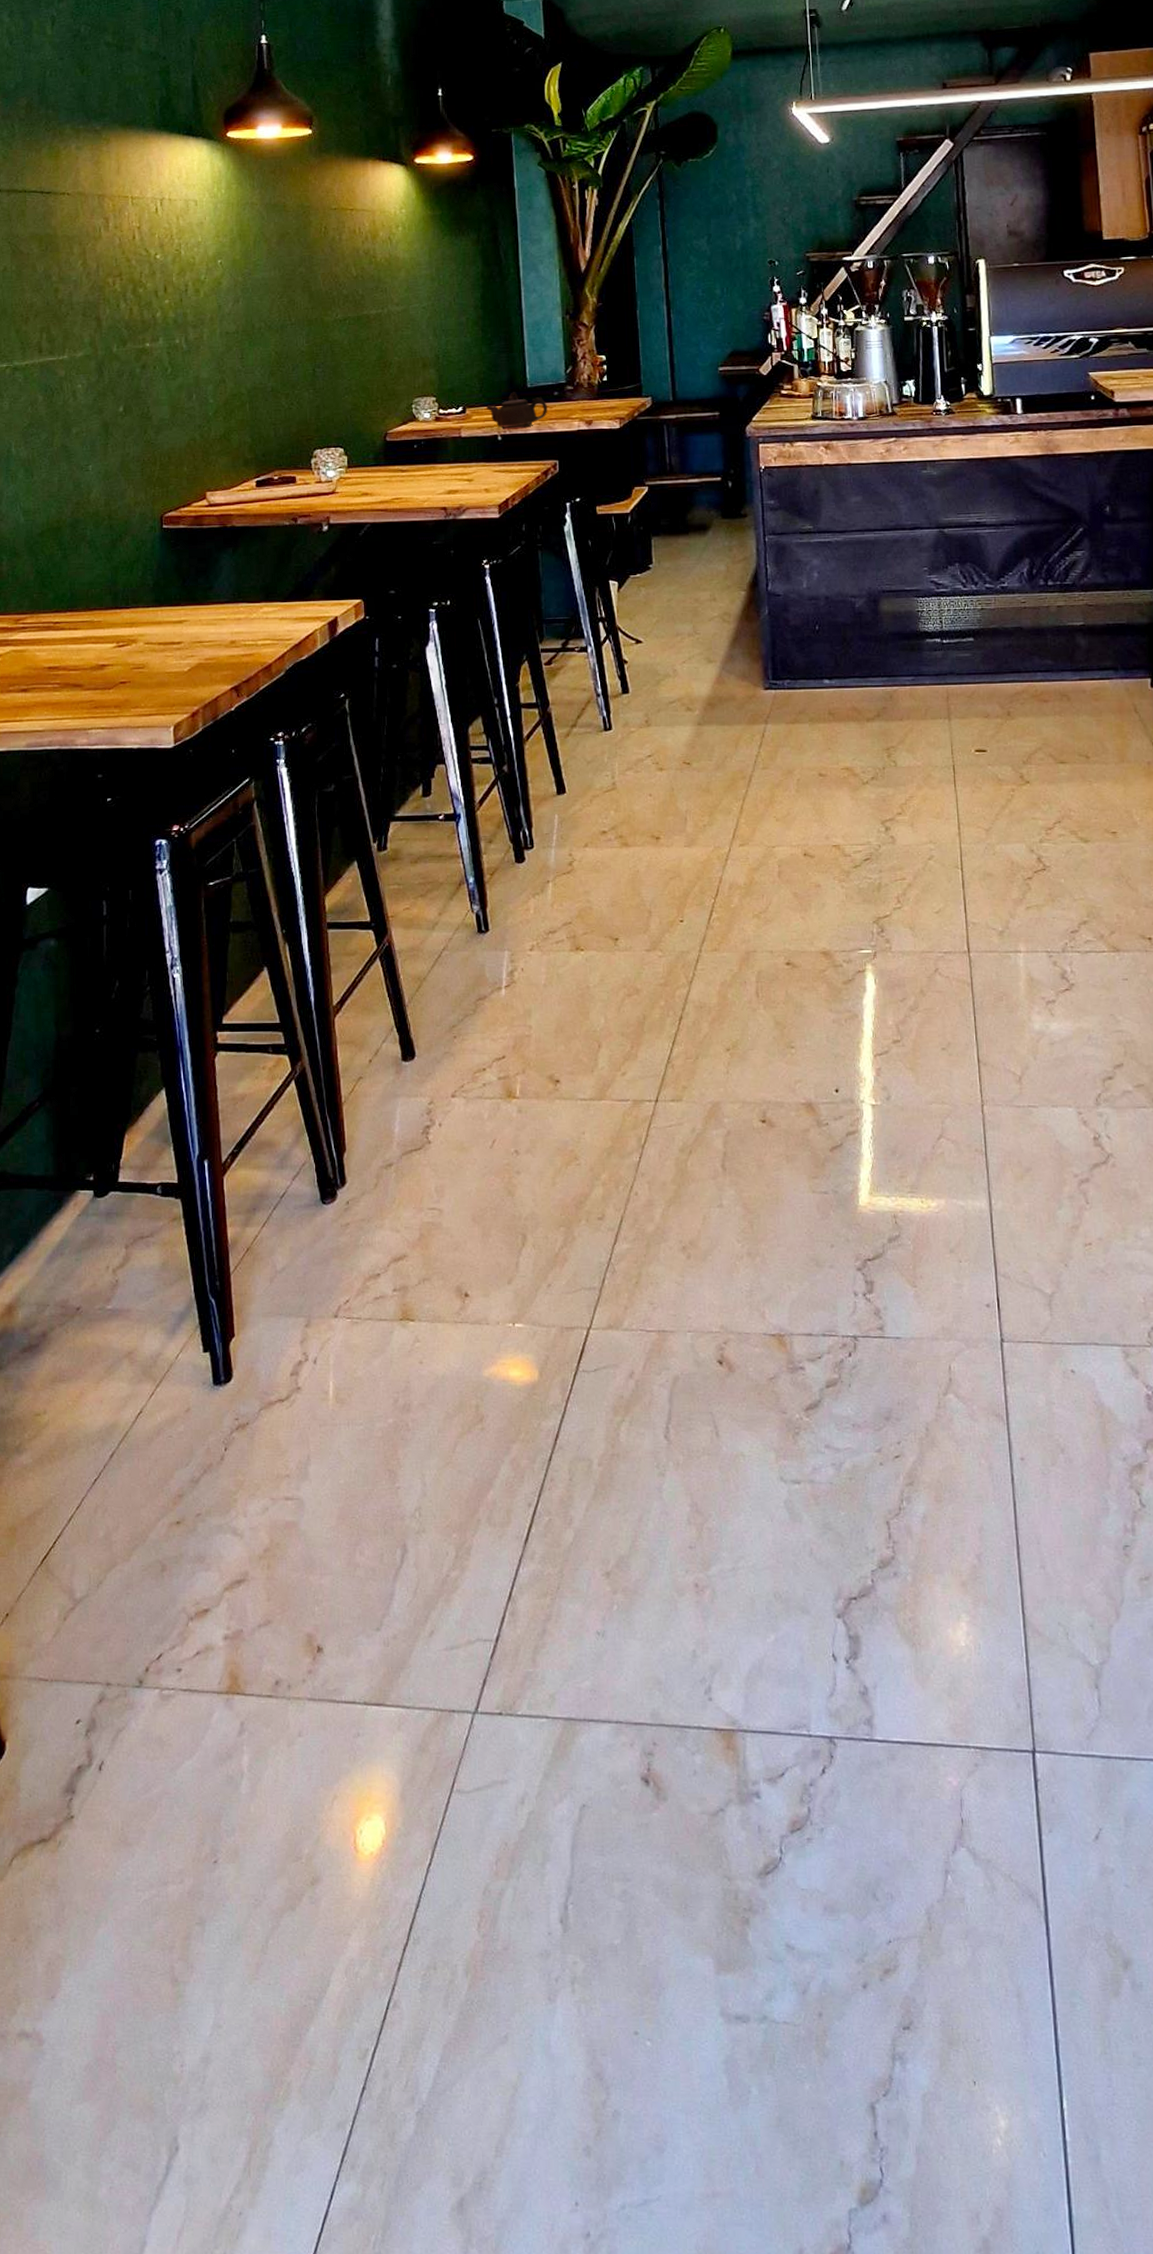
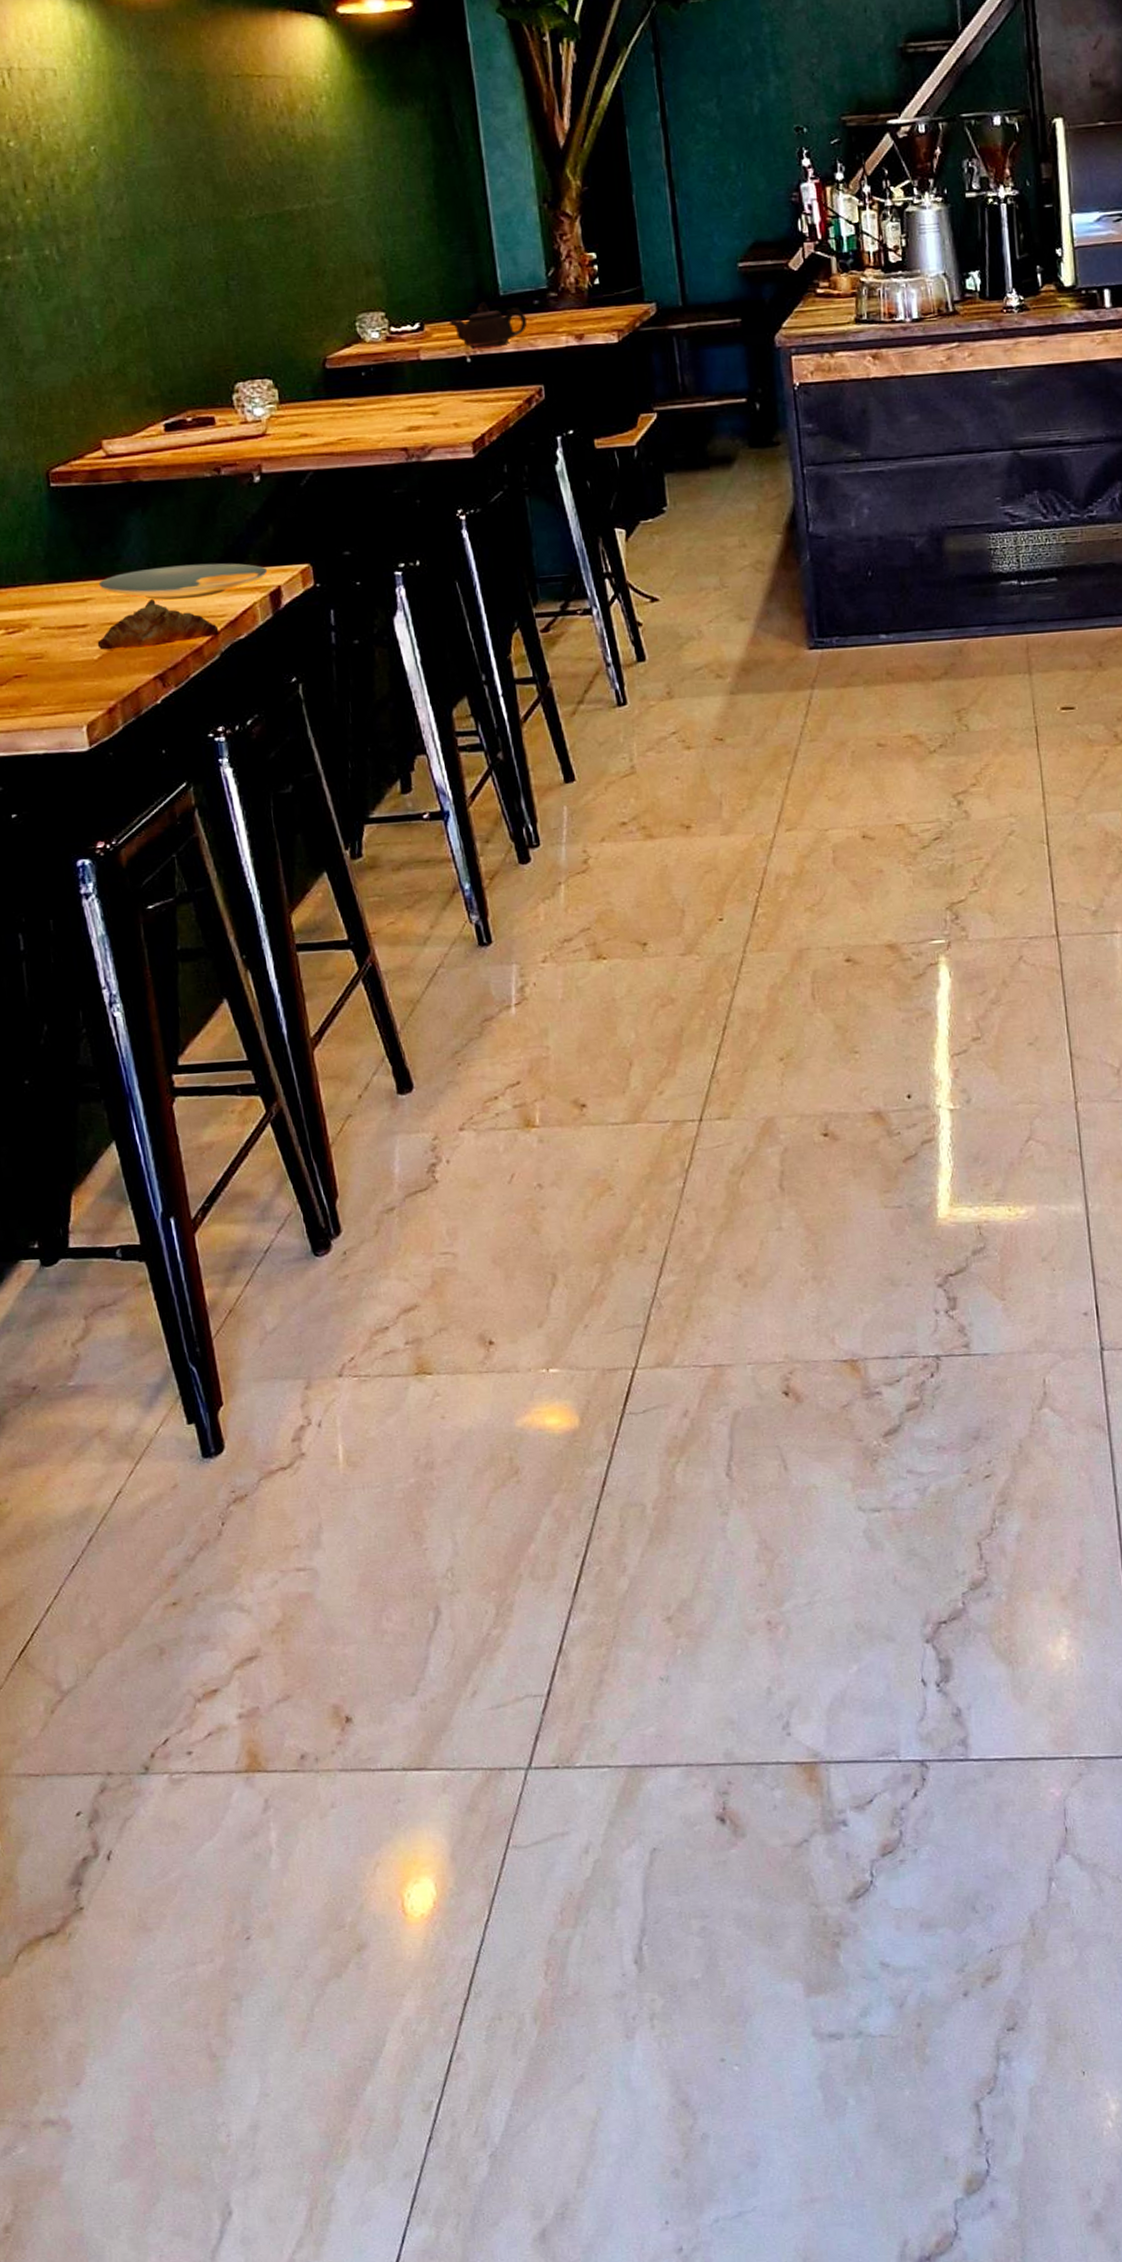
croissant: none [188,622,286,664] -> present [97,598,219,650]
plate: none [193,595,328,625] -> present [98,563,268,601]

